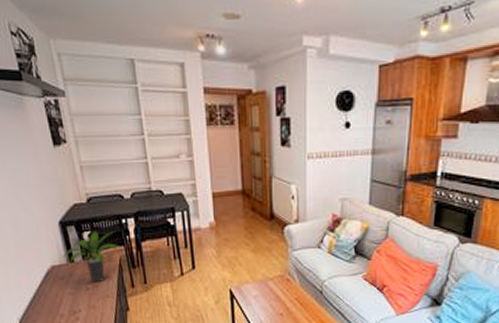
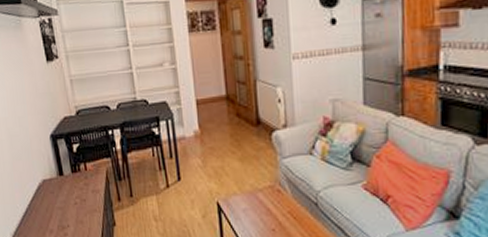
potted plant: present [63,230,119,283] -> none [54,142,106,196]

